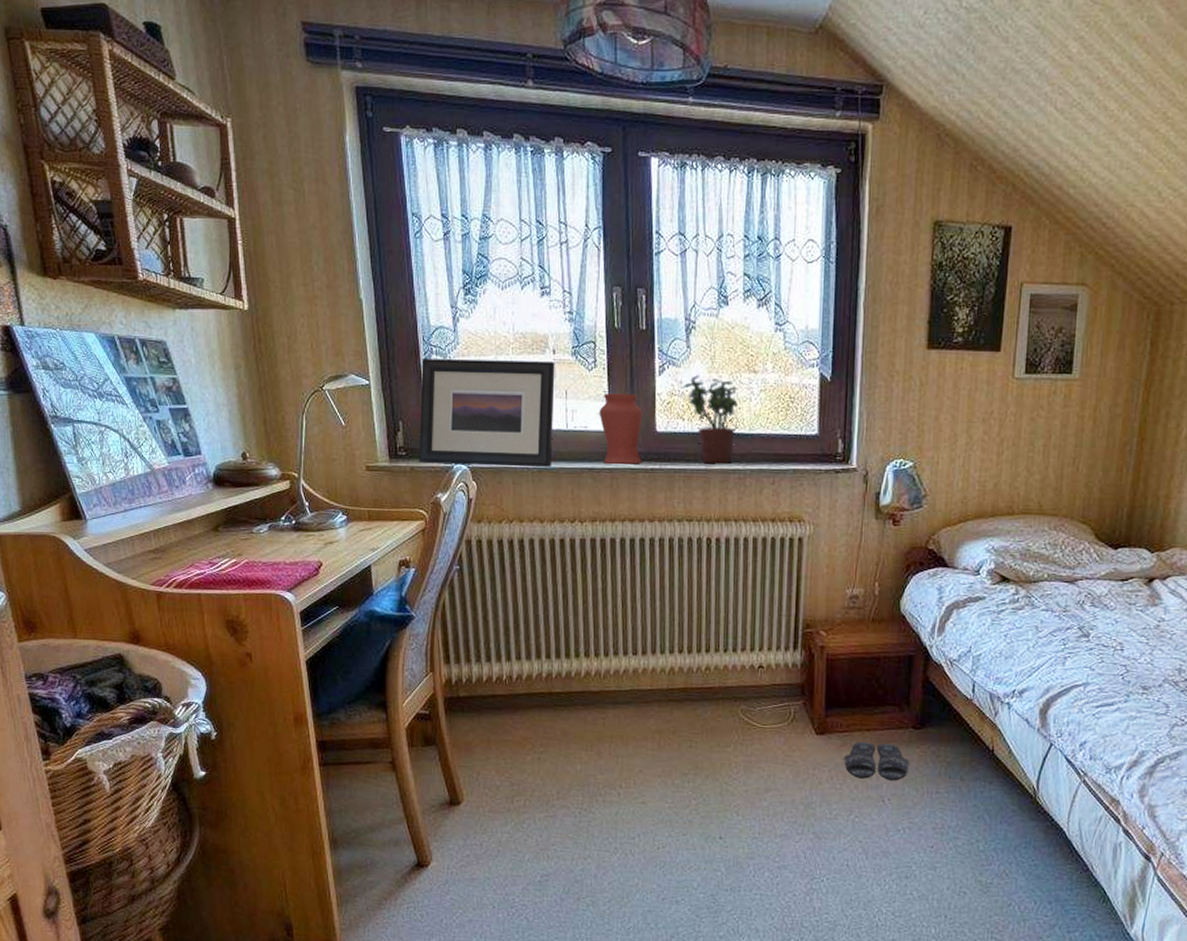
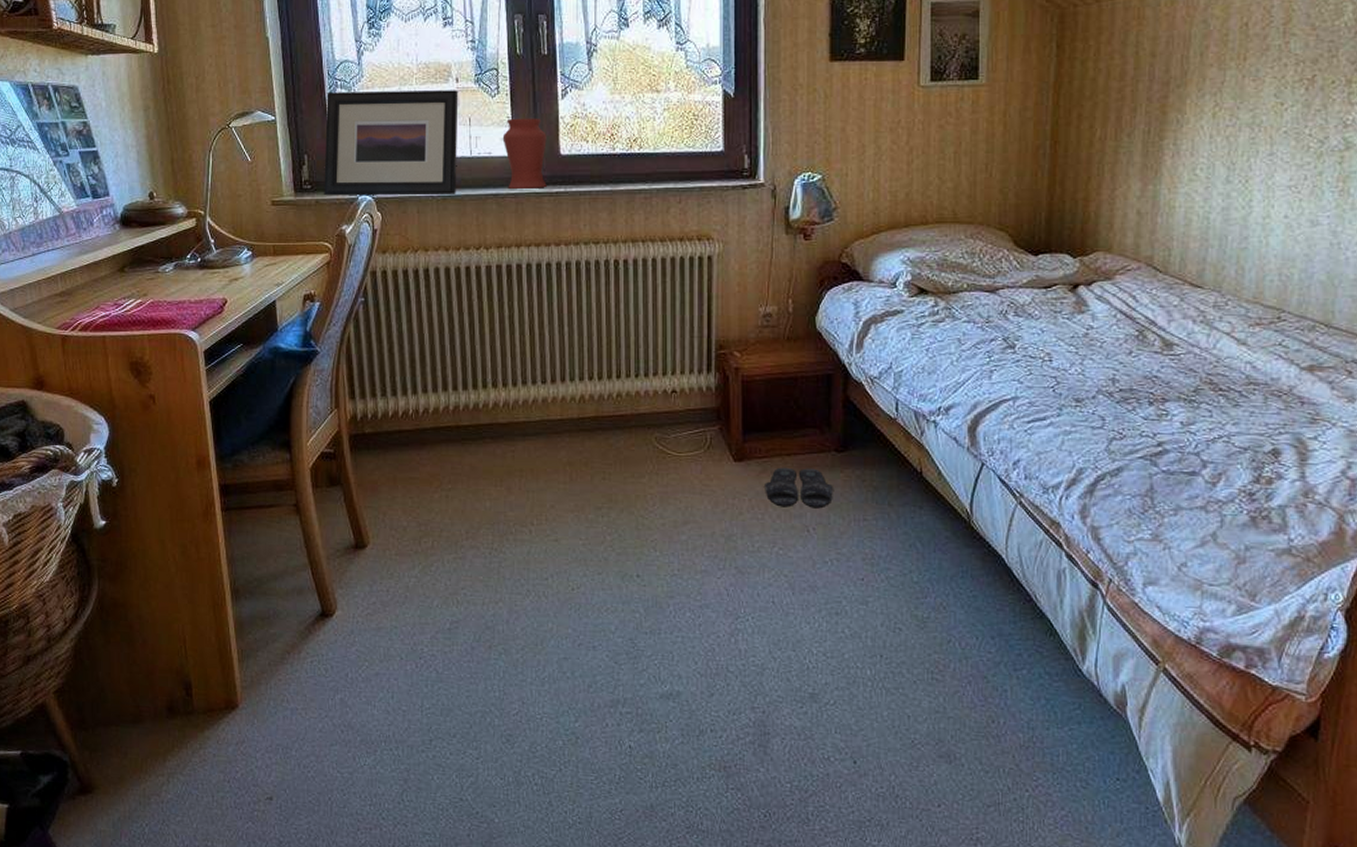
potted plant: present [683,375,738,465] -> none [586,97,641,185]

